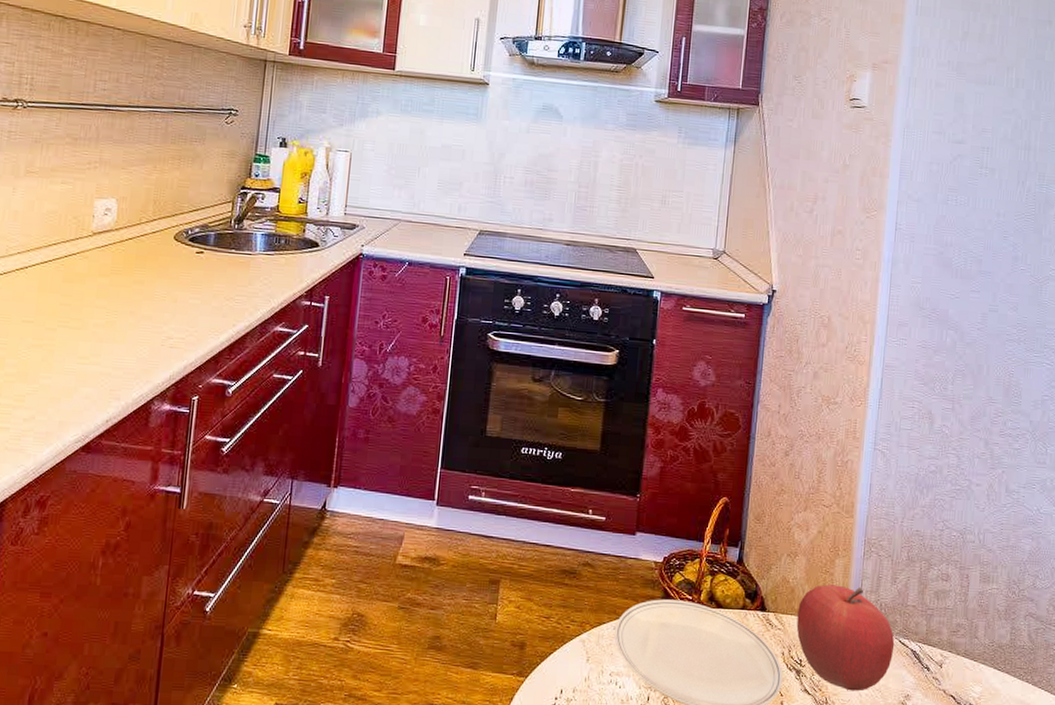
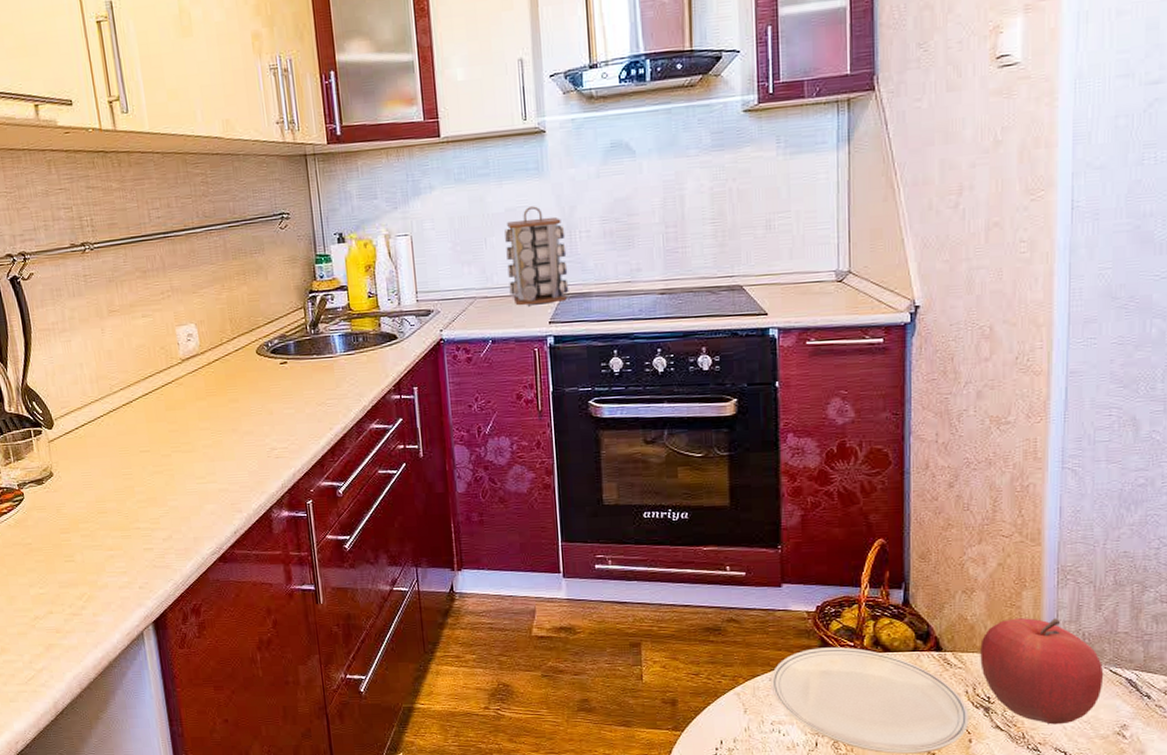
spice rack: none [432,146,492,238] -> present [504,206,569,306]

